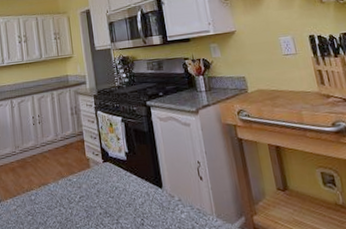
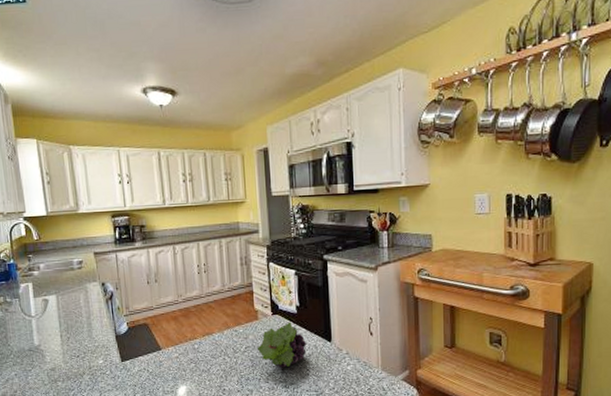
fruit: none [90,169,138,218] -> present [257,322,306,368]

